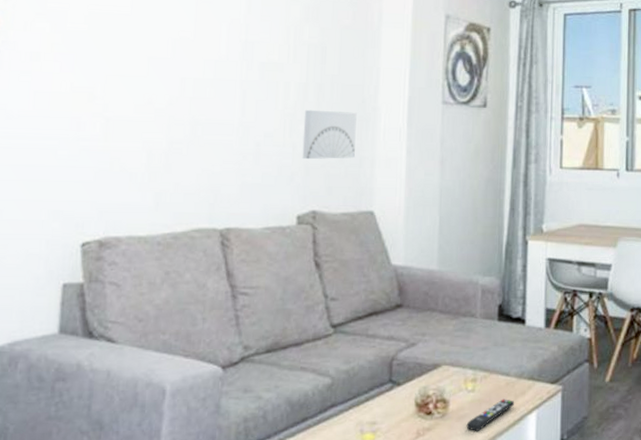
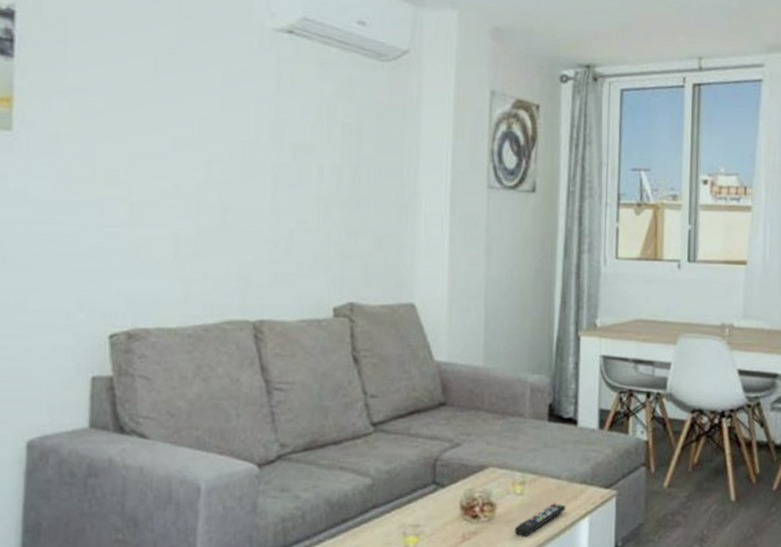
wall art: present [302,109,357,160] -> none [337,194,395,248]

